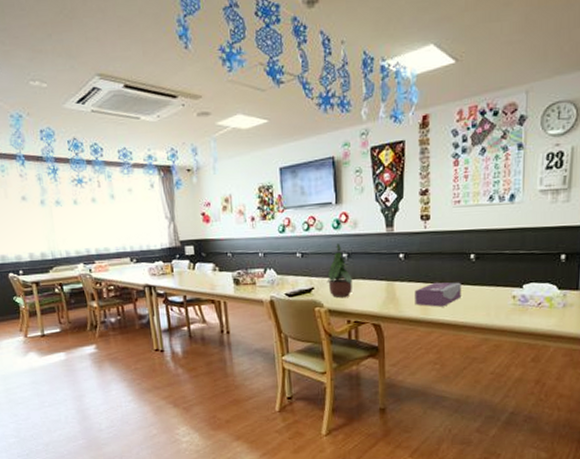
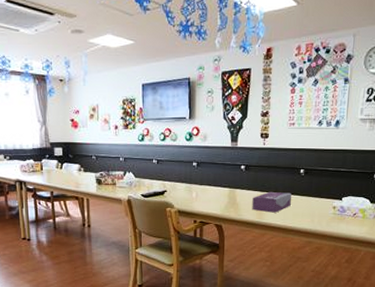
potted plant: present [326,244,353,298] -> none [178,154,201,200]

